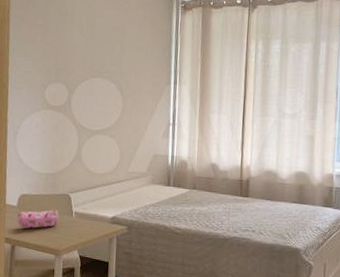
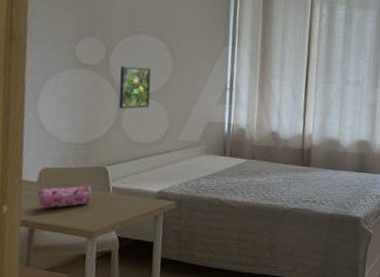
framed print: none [79,106,105,144] -> present [119,66,152,109]

